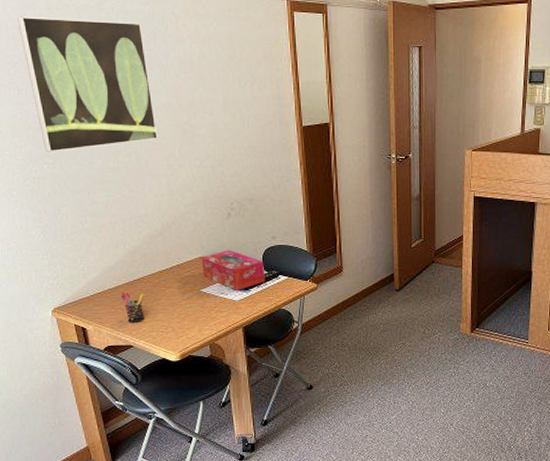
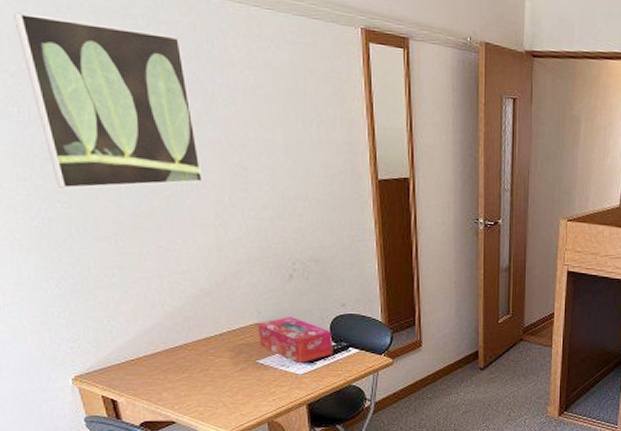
pen holder: present [120,292,145,324] -> none [159,360,189,397]

